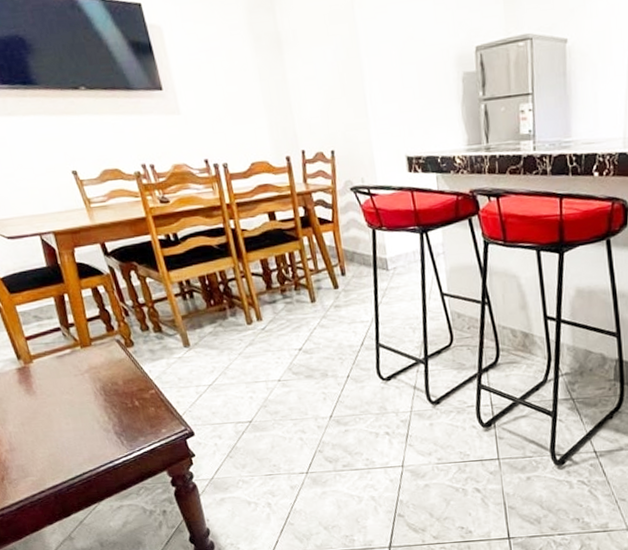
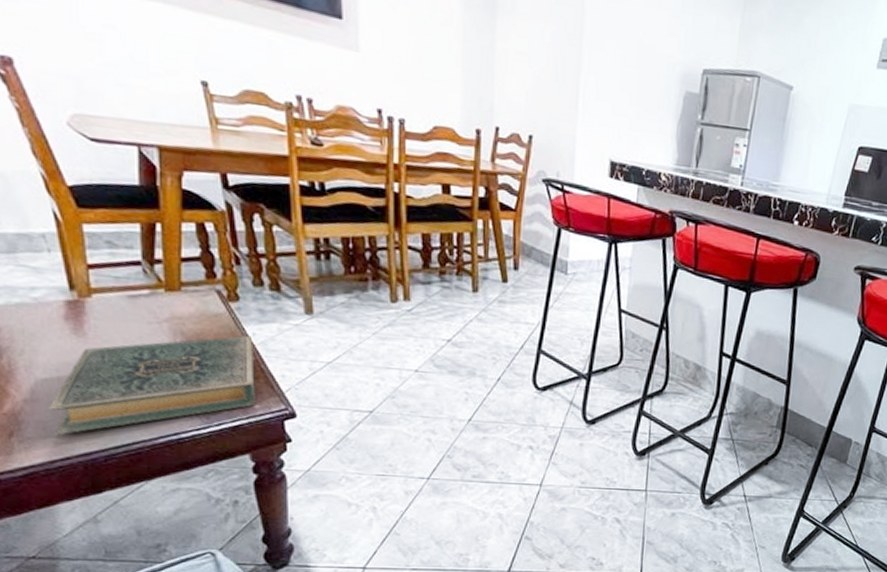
hardback book: none [22,372,163,475] -> present [48,335,255,436]

